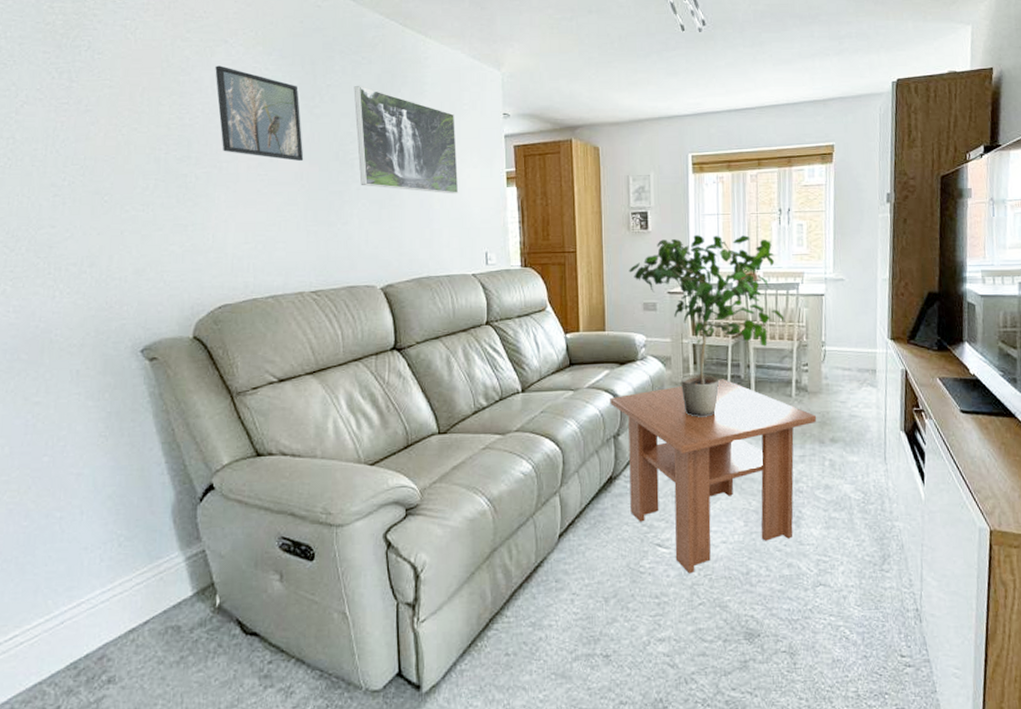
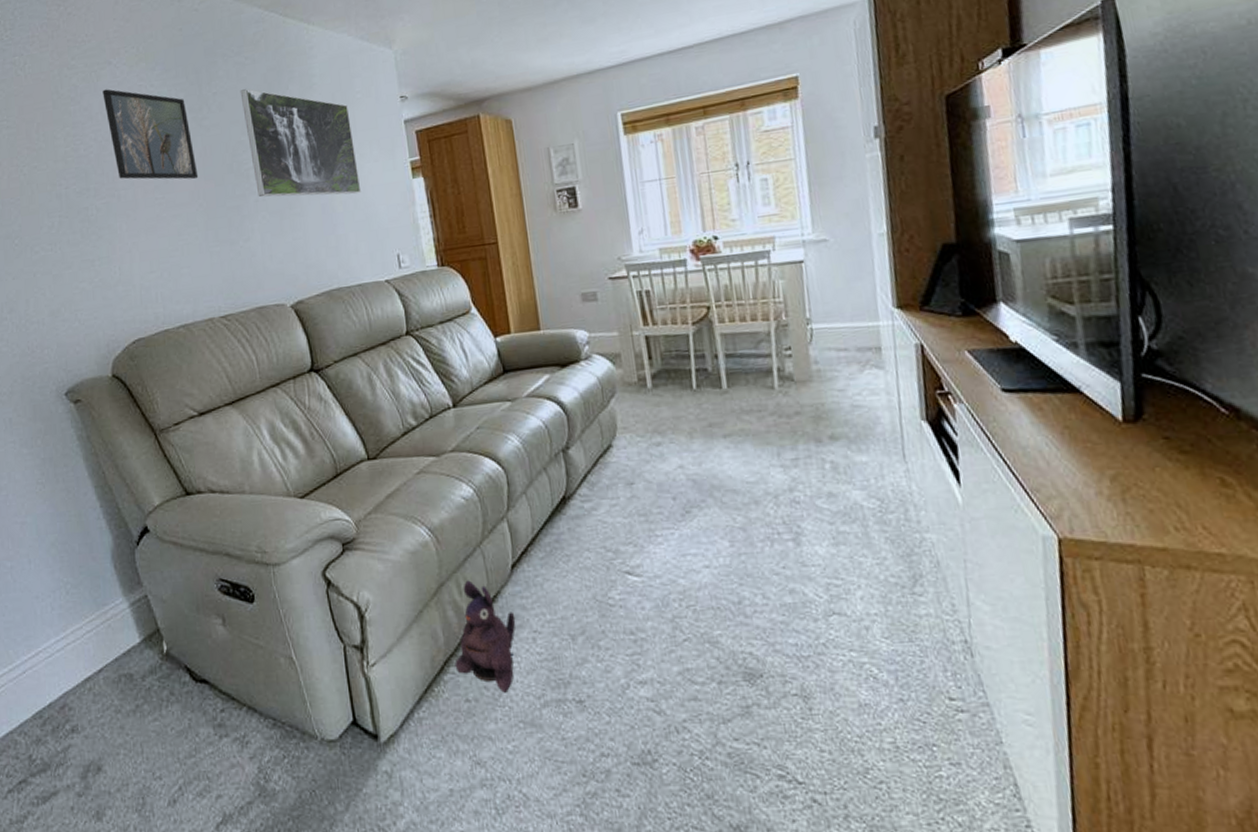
plush toy: none [499,546,558,648] -> present [455,580,516,693]
coffee table: present [610,379,817,574] -> none [553,373,810,605]
potted plant: present [629,235,784,417] -> none [560,200,755,422]

